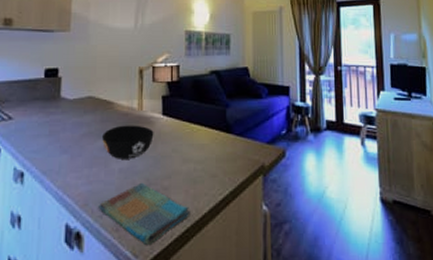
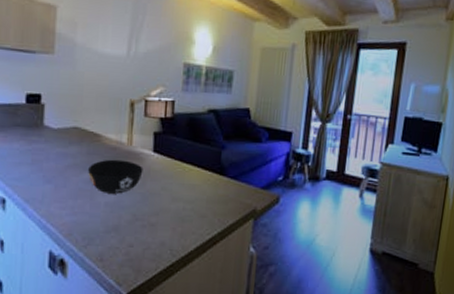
dish towel: present [99,182,191,245] -> none [83,217,177,275]

